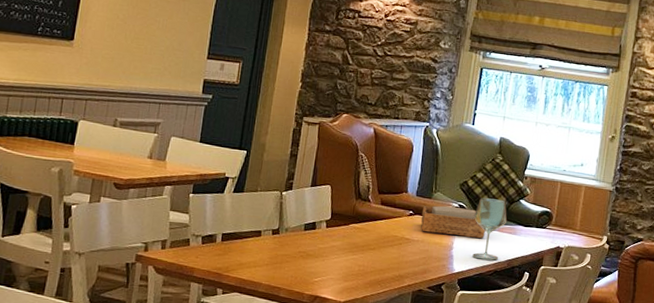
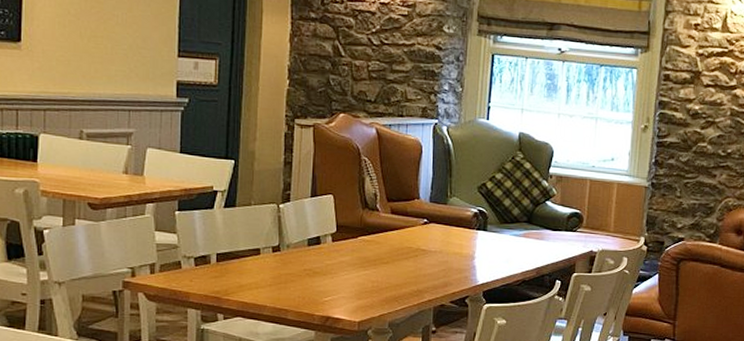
napkin holder: present [421,205,485,239] -> none [437,211,509,247]
wine glass: present [472,198,508,261] -> none [496,201,533,269]

